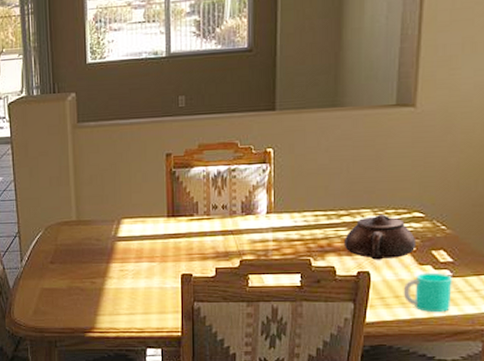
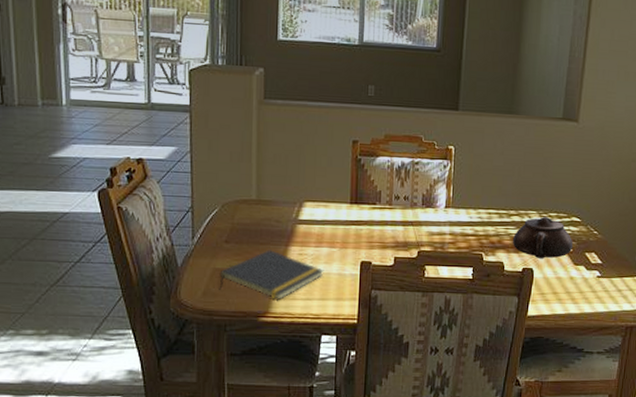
notepad: none [47,268,146,315] -> present [219,250,324,300]
cup: present [403,272,452,312] -> none [560,272,601,309]

